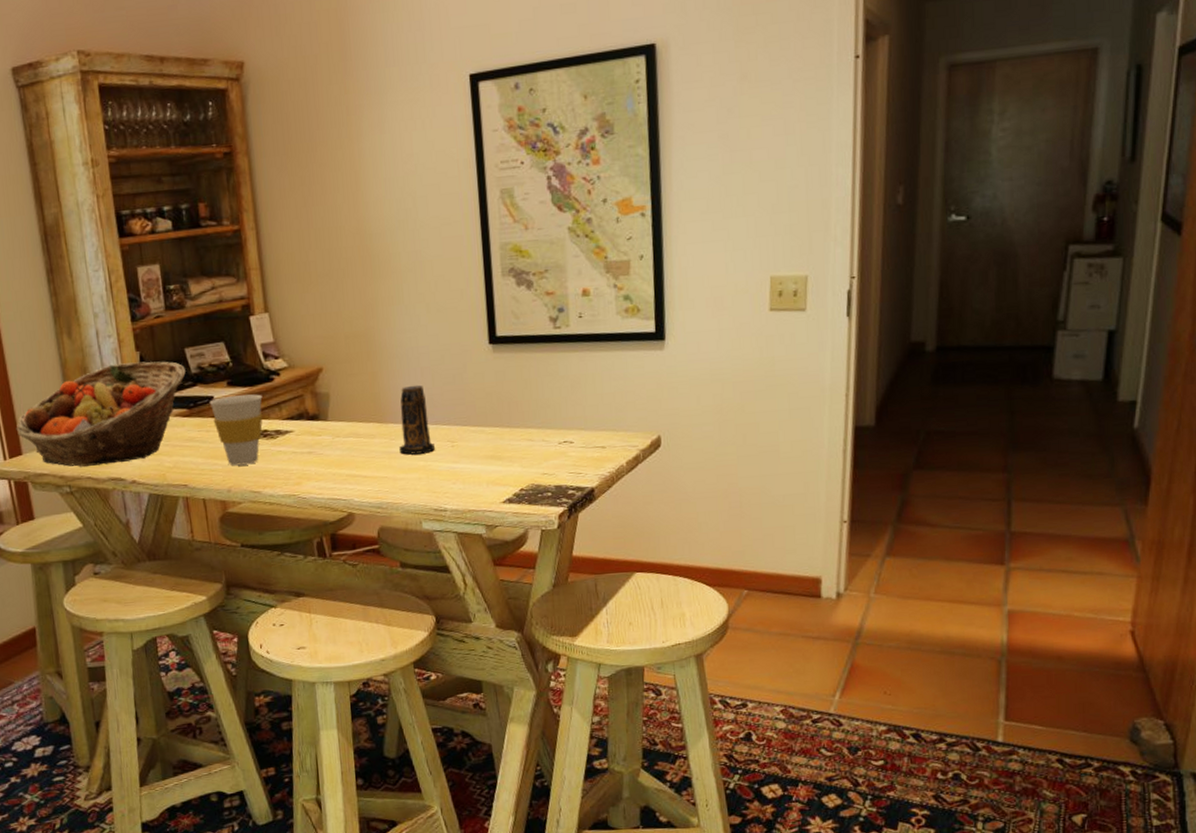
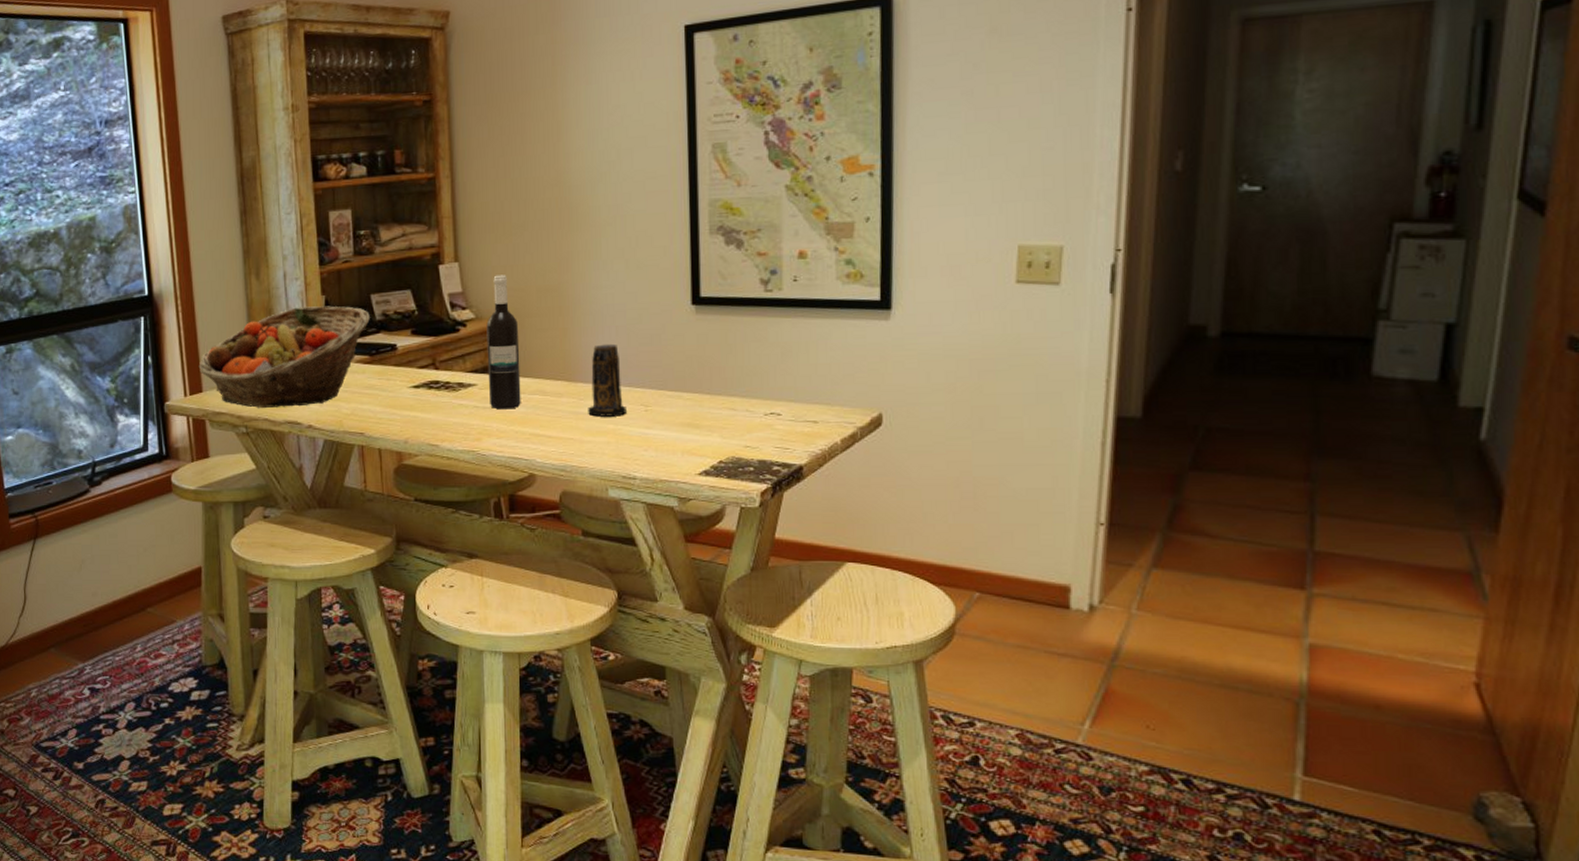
cup: present [209,394,263,466] -> none [391,344,447,417]
wine bottle: none [299,323,337,454] -> present [486,274,521,410]

